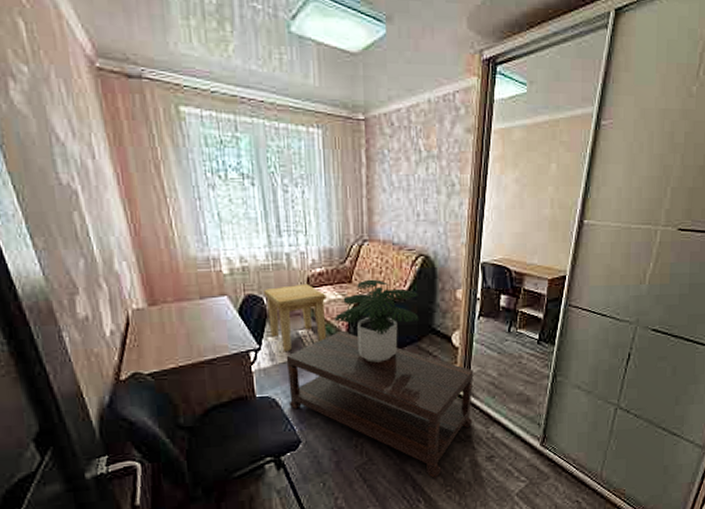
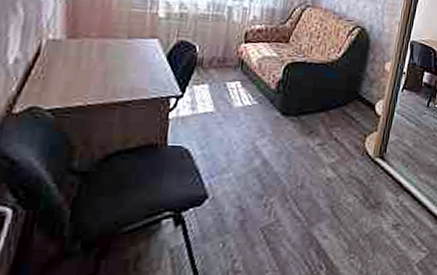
side table: present [264,283,327,352] -> none [197,37,262,103]
coffee table: present [286,331,474,478] -> none [202,88,392,244]
potted plant: present [333,279,419,363] -> none [264,42,350,122]

